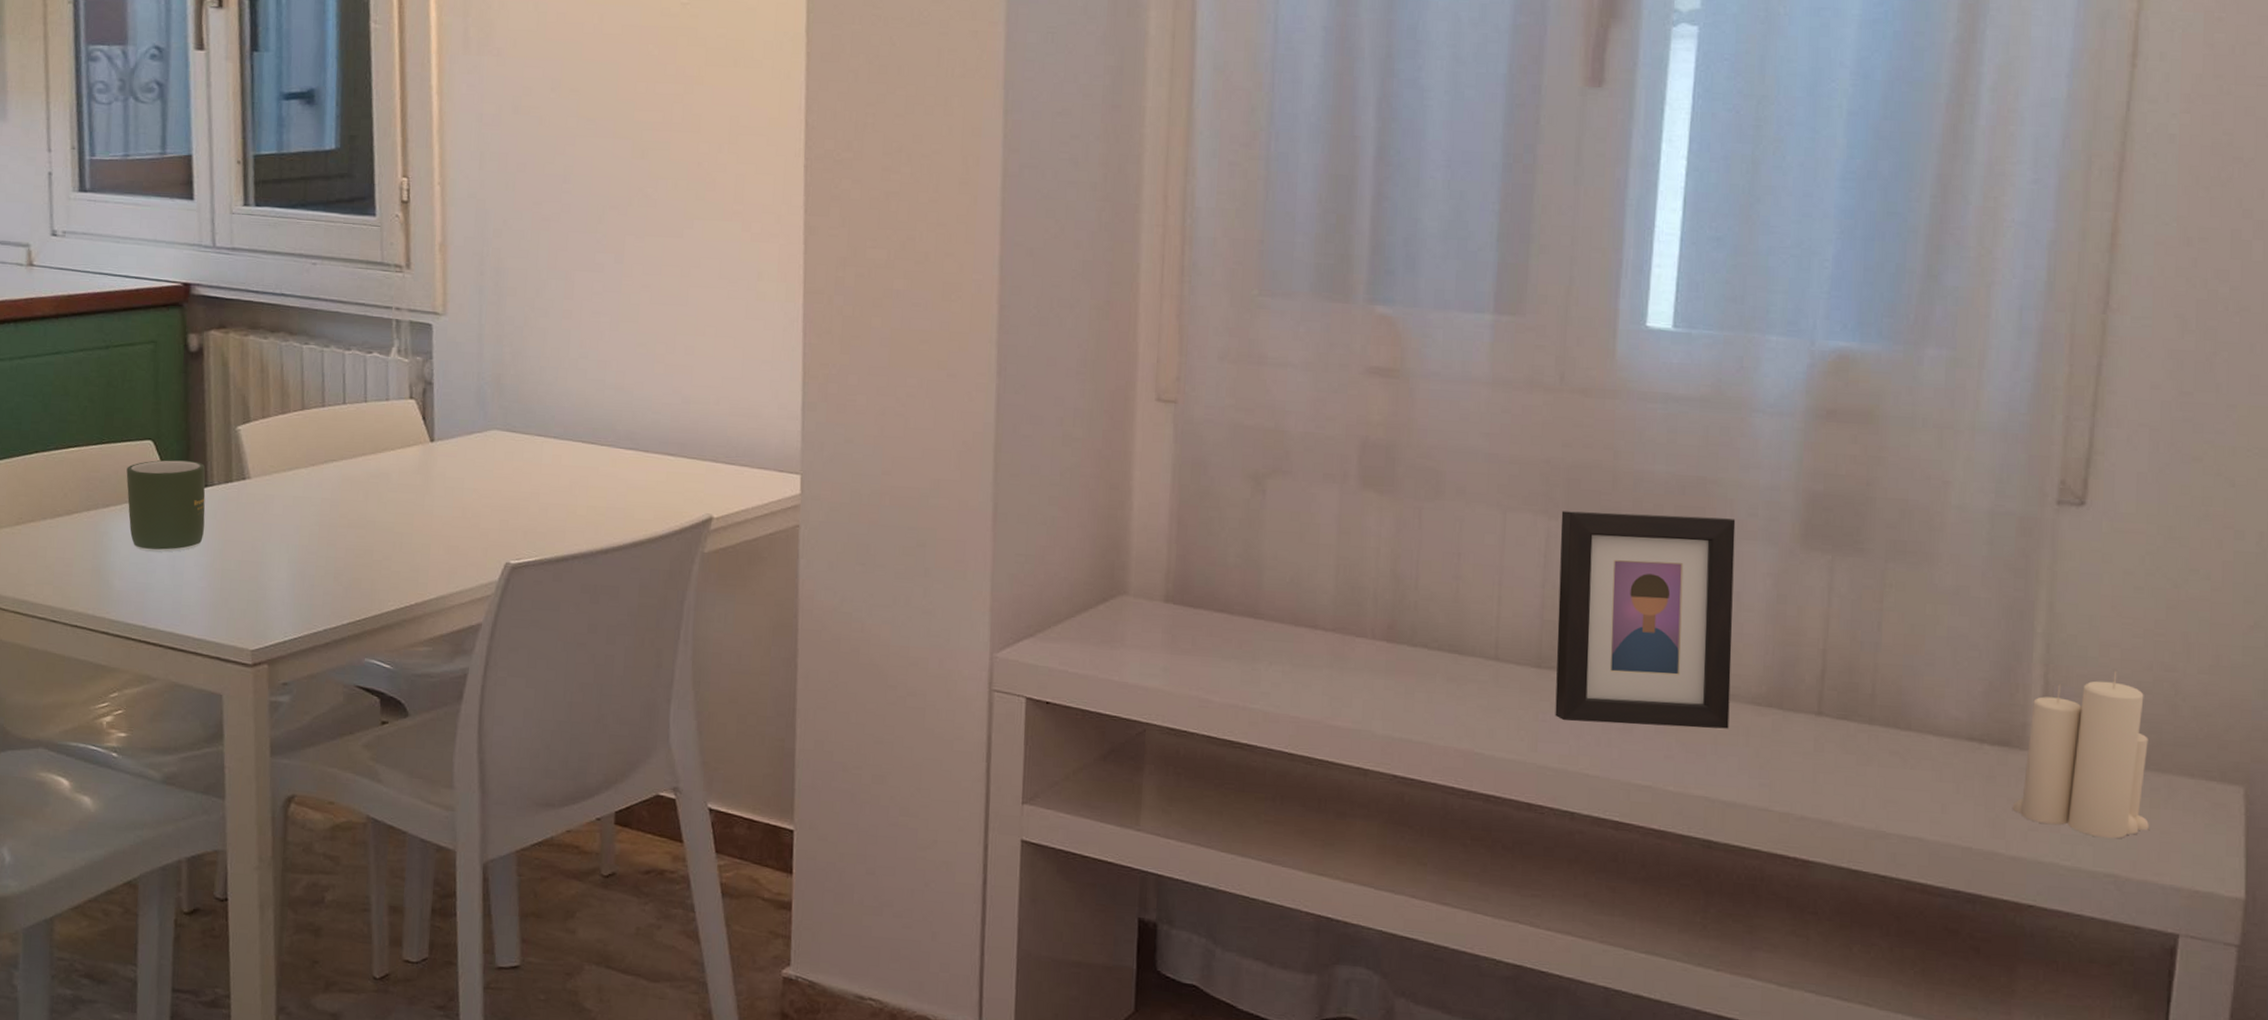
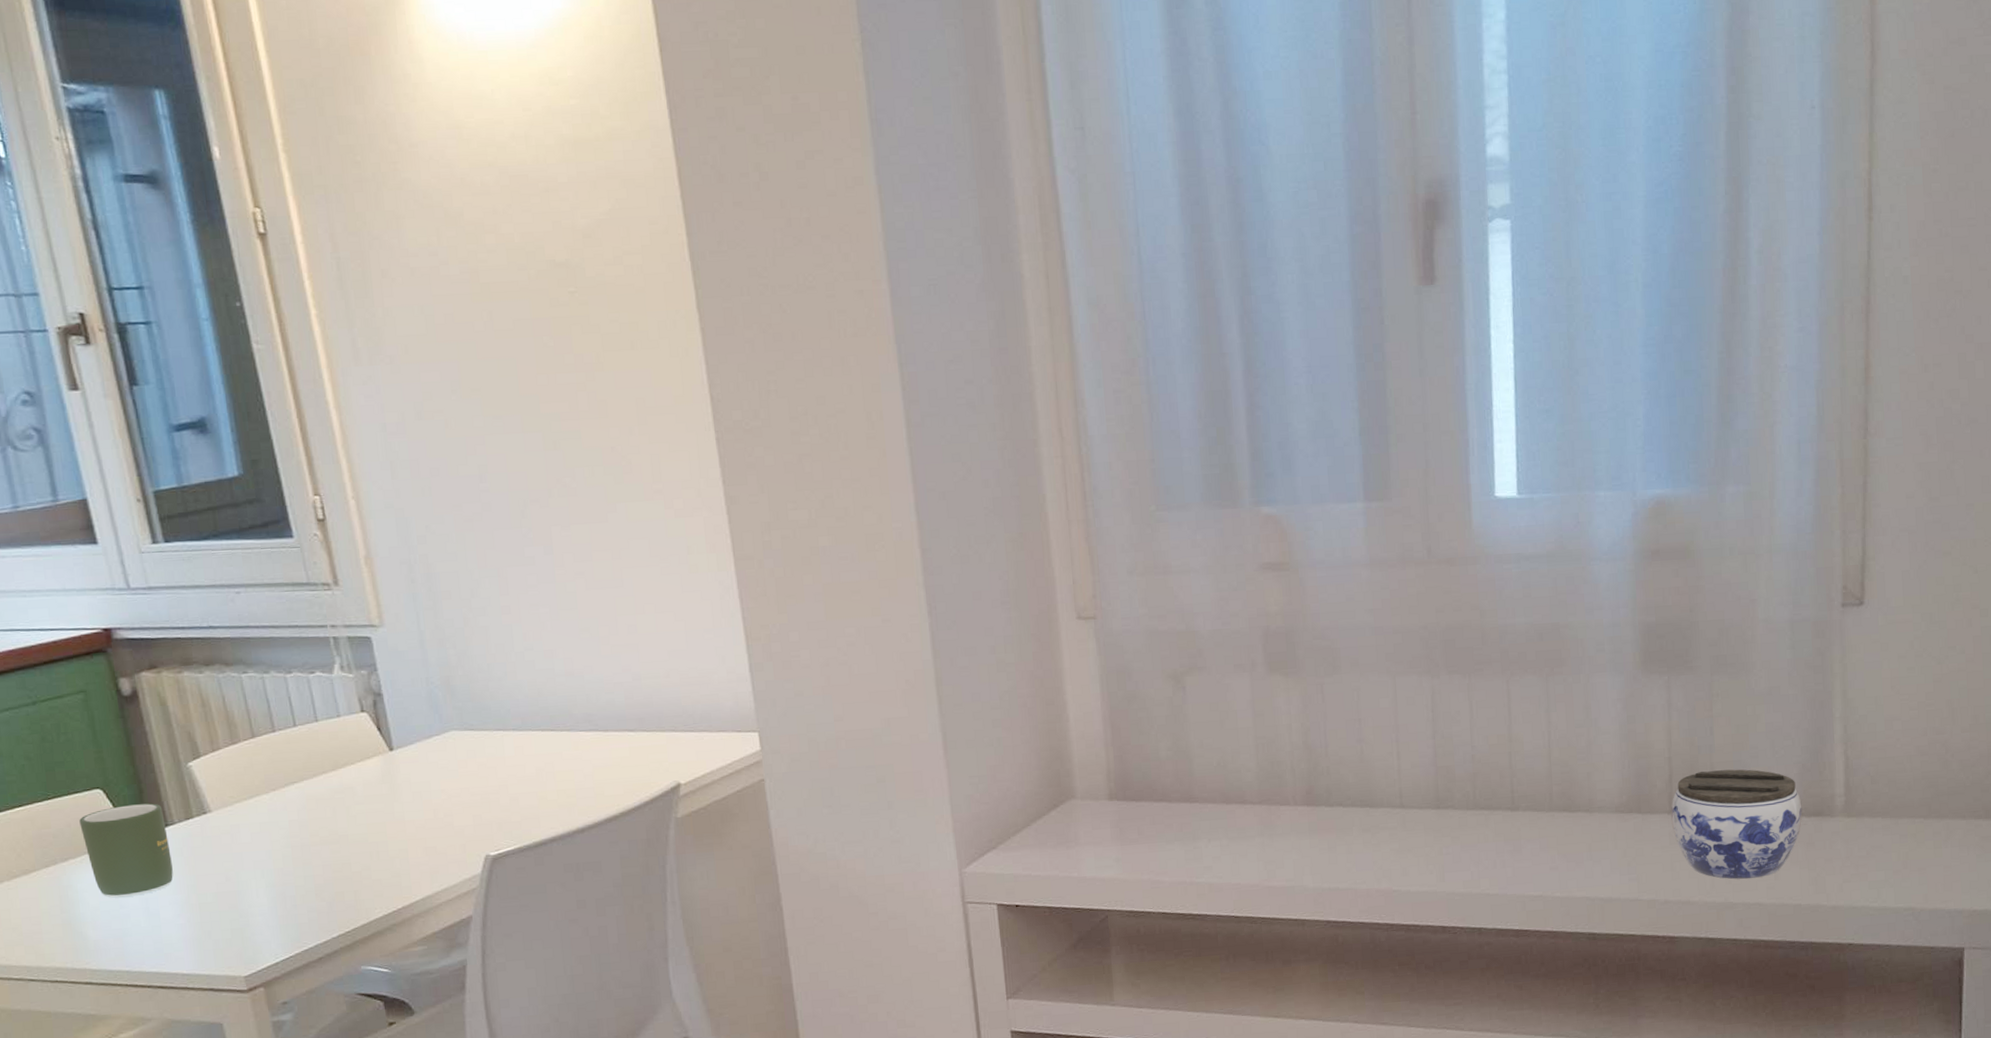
picture frame: present [1555,511,1736,729] -> none [1442,656,1600,851]
jar: none [1818,671,1985,808] -> present [1670,769,1803,880]
candle: present [2012,670,2149,839] -> none [1829,739,1935,880]

